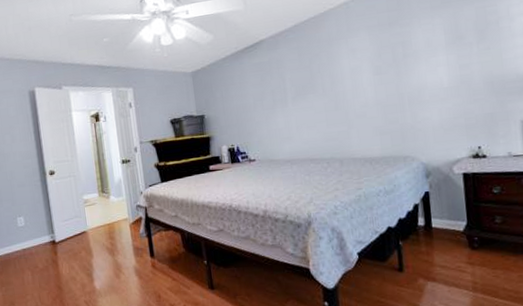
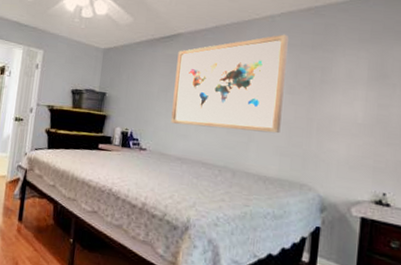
wall art: none [264,18,376,129] -> present [171,34,289,134]

